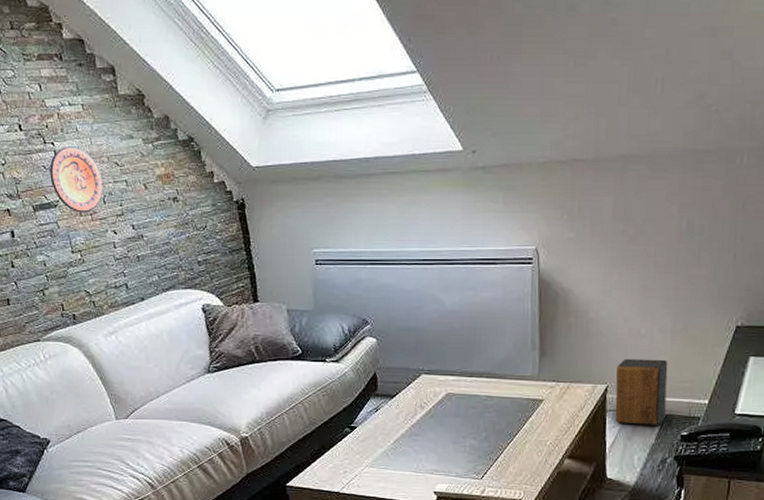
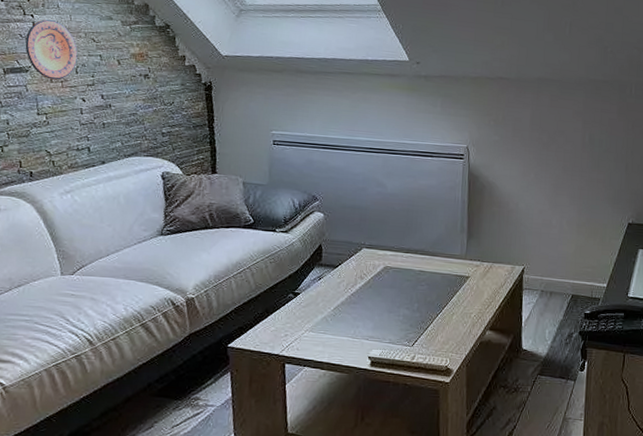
speaker: present [615,358,668,425] -> none [530,245,574,304]

